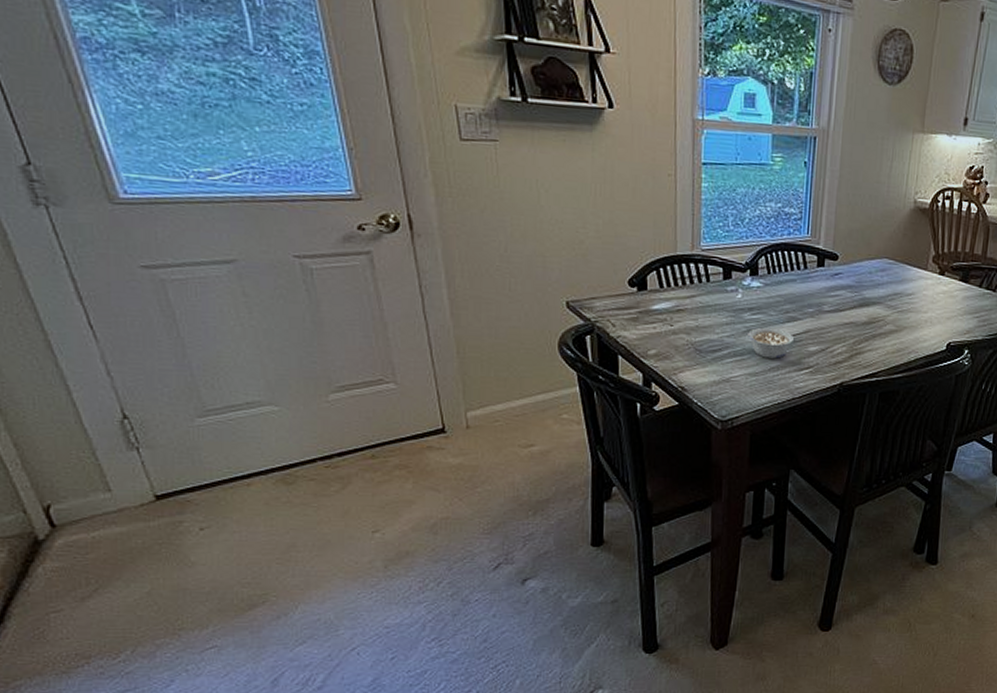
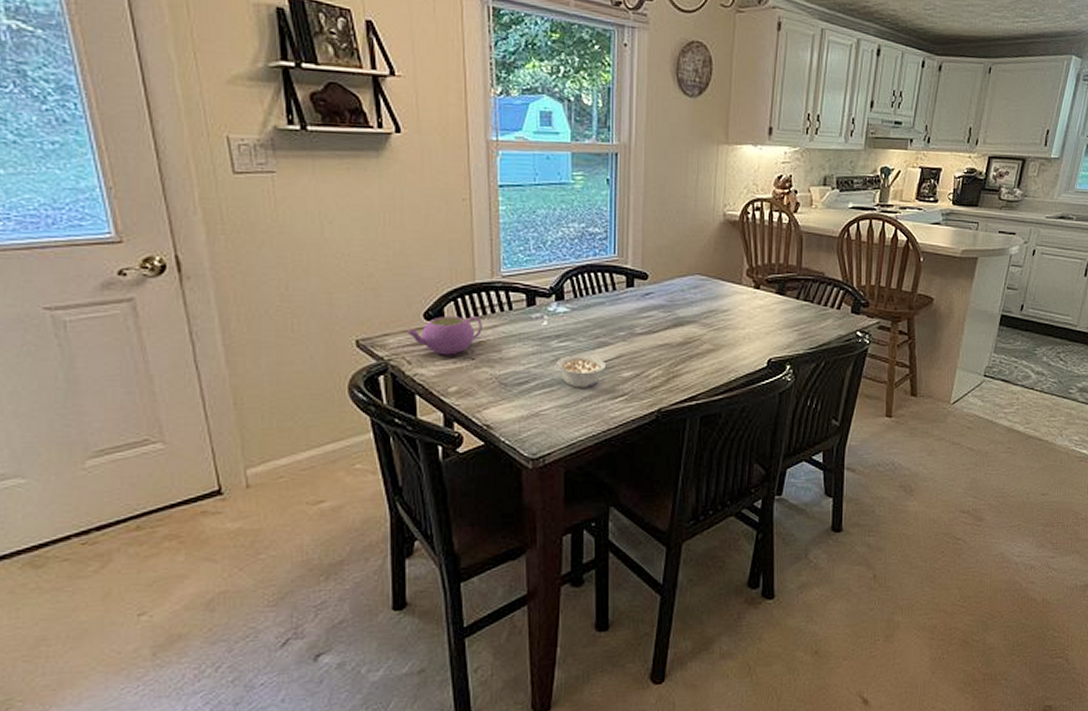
teapot: none [612,284,681,321] -> present [407,316,482,355]

